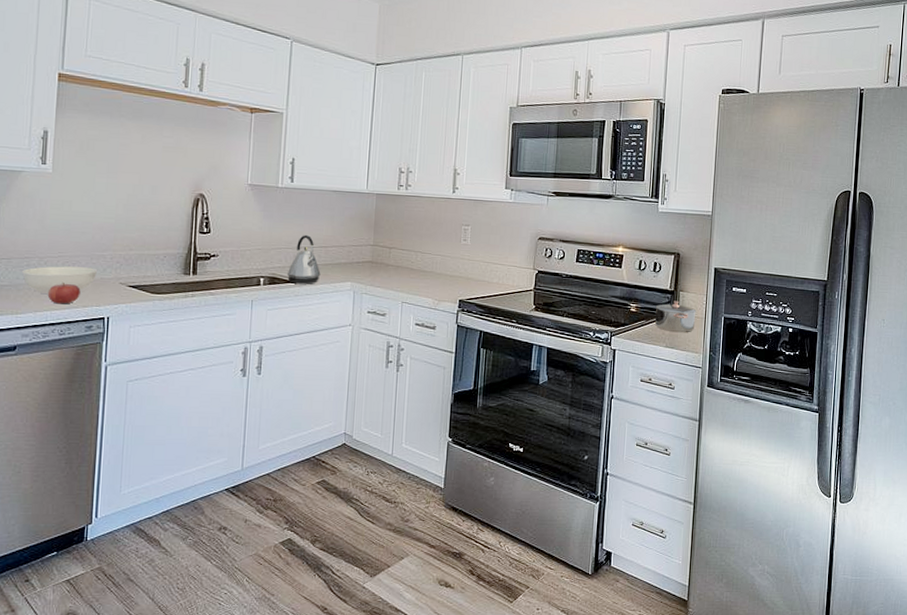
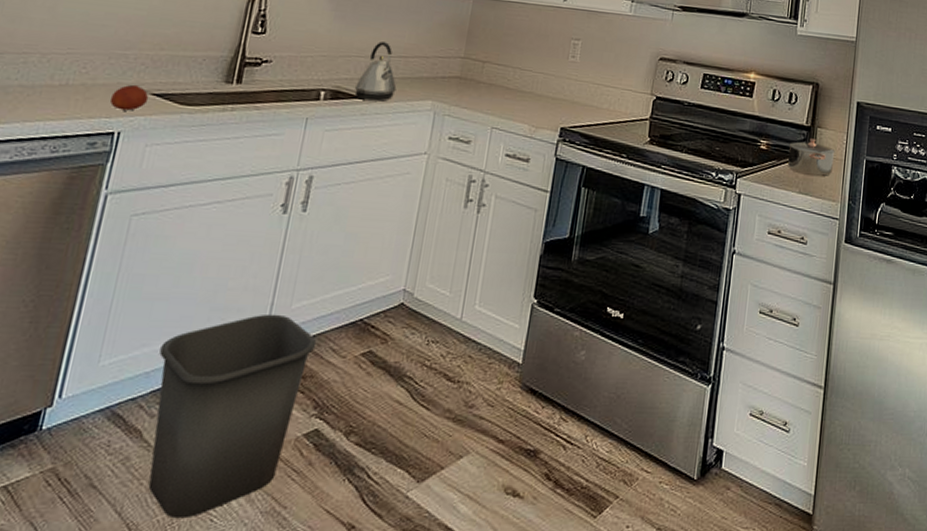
bowl: present [22,266,98,295] -> none [15,65,116,101]
fruit: present [47,281,81,304] -> none [43,85,89,114]
fruit: none [97,279,127,300] -> present [109,84,149,111]
waste bin: none [164,453,282,603] -> present [148,314,317,519]

